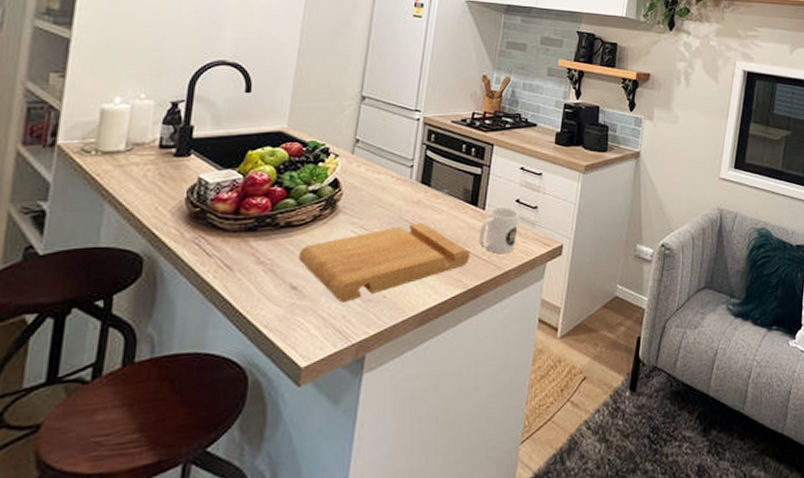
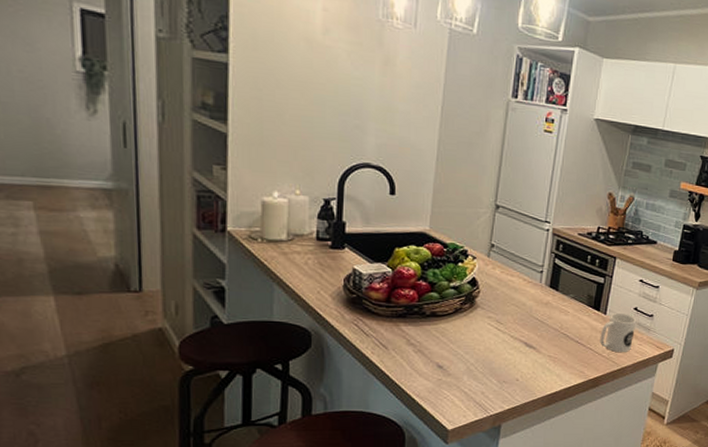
cutting board: present [298,222,470,303] -> none [443,321,592,382]

